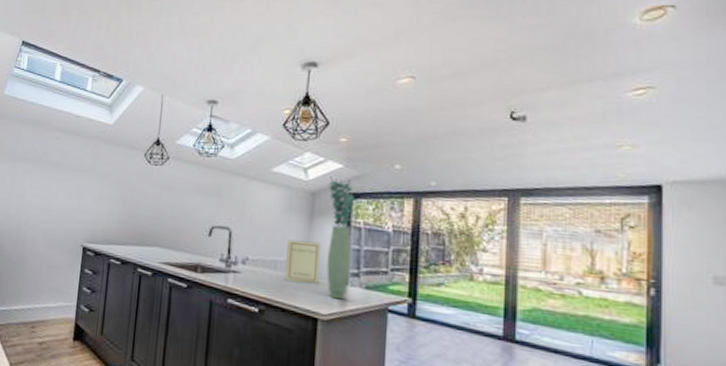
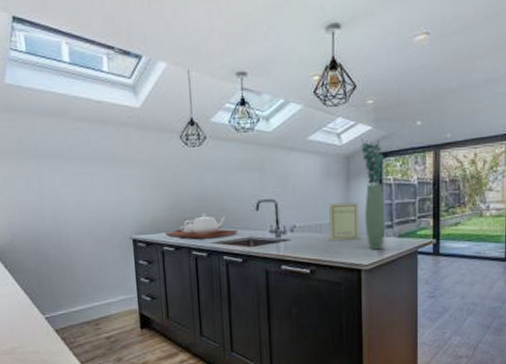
tea set: none [114,231,187,259] -> present [165,213,238,239]

